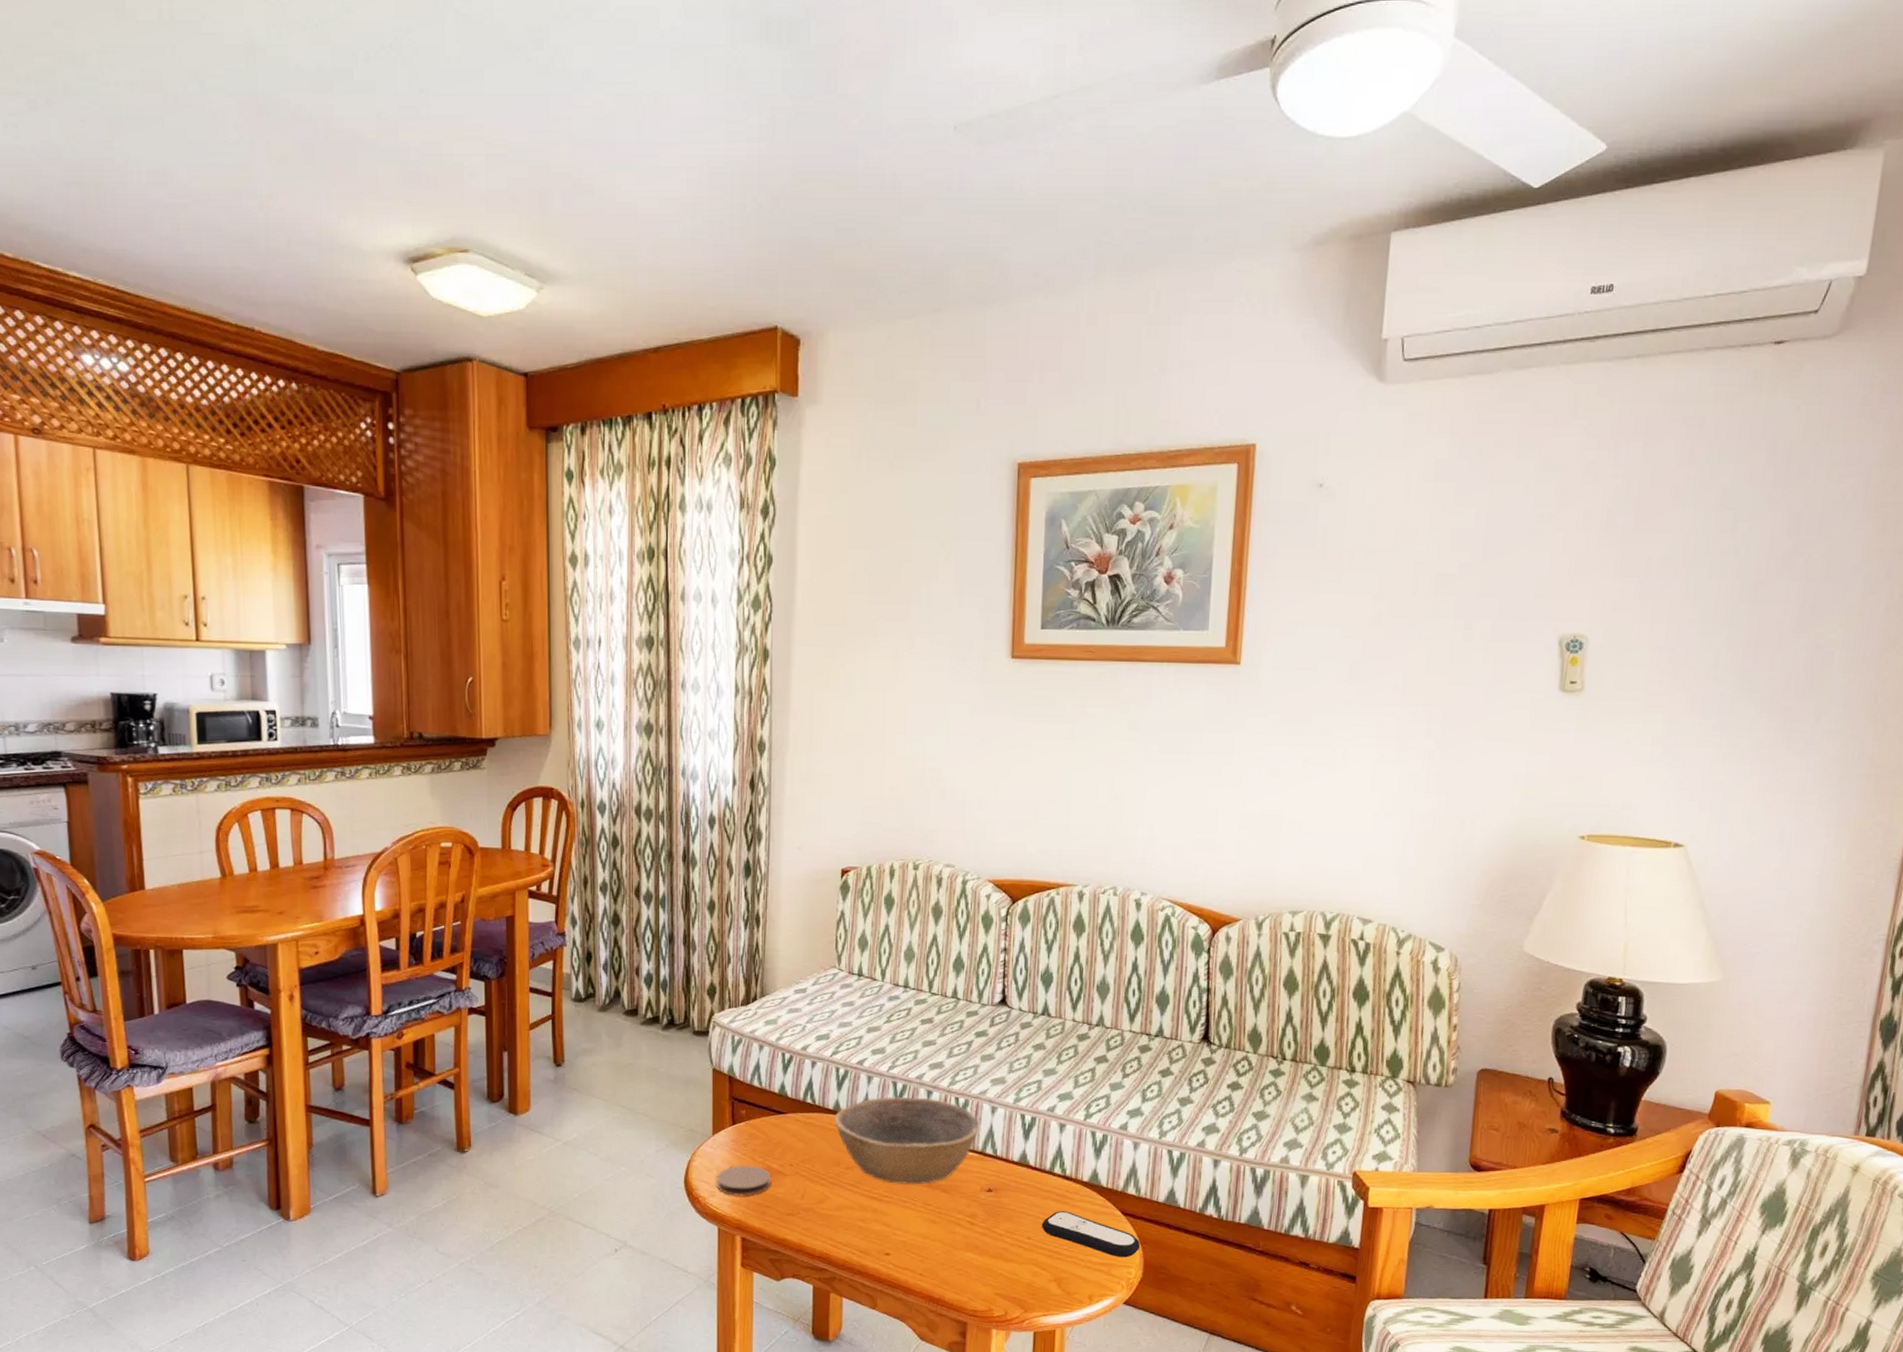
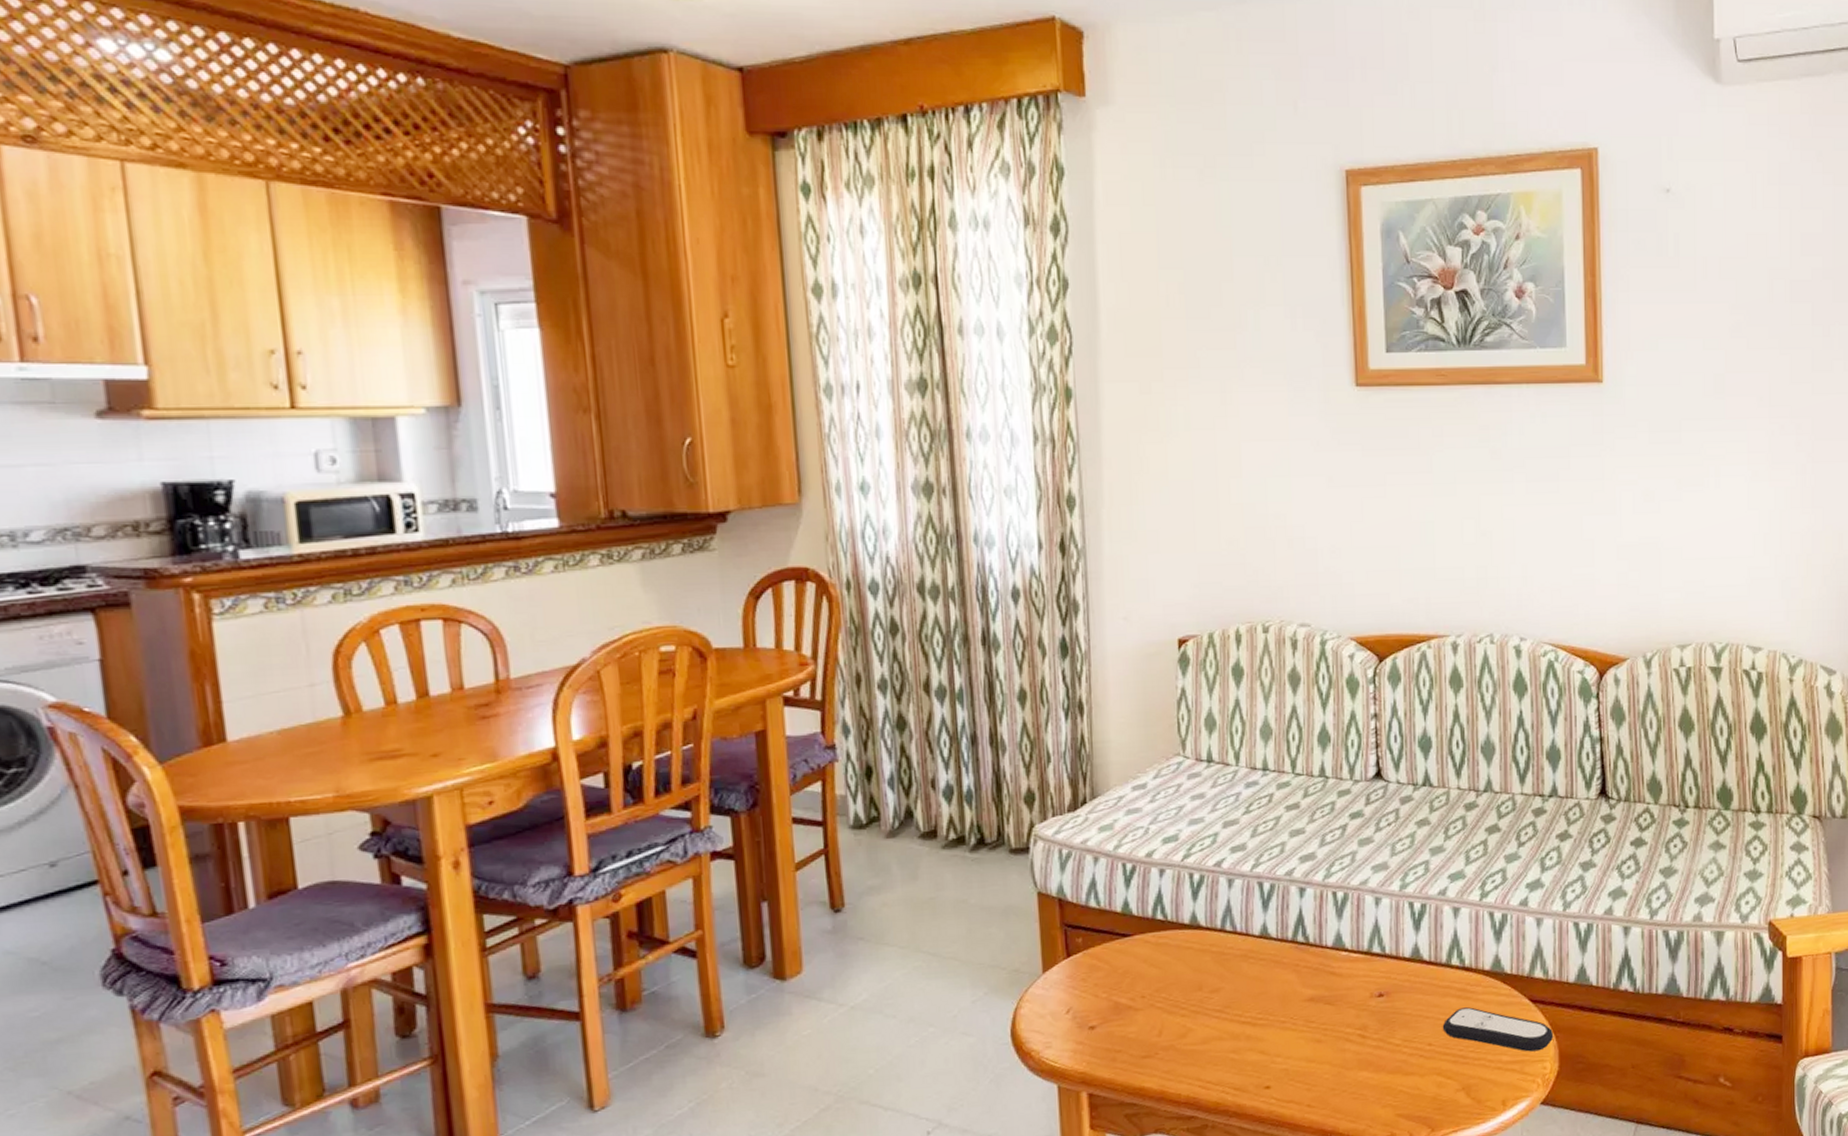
coaster: present [717,1165,771,1196] -> none [1052,1003,1120,1044]
bowl: present [834,1096,980,1185] -> none [1191,895,1364,1003]

